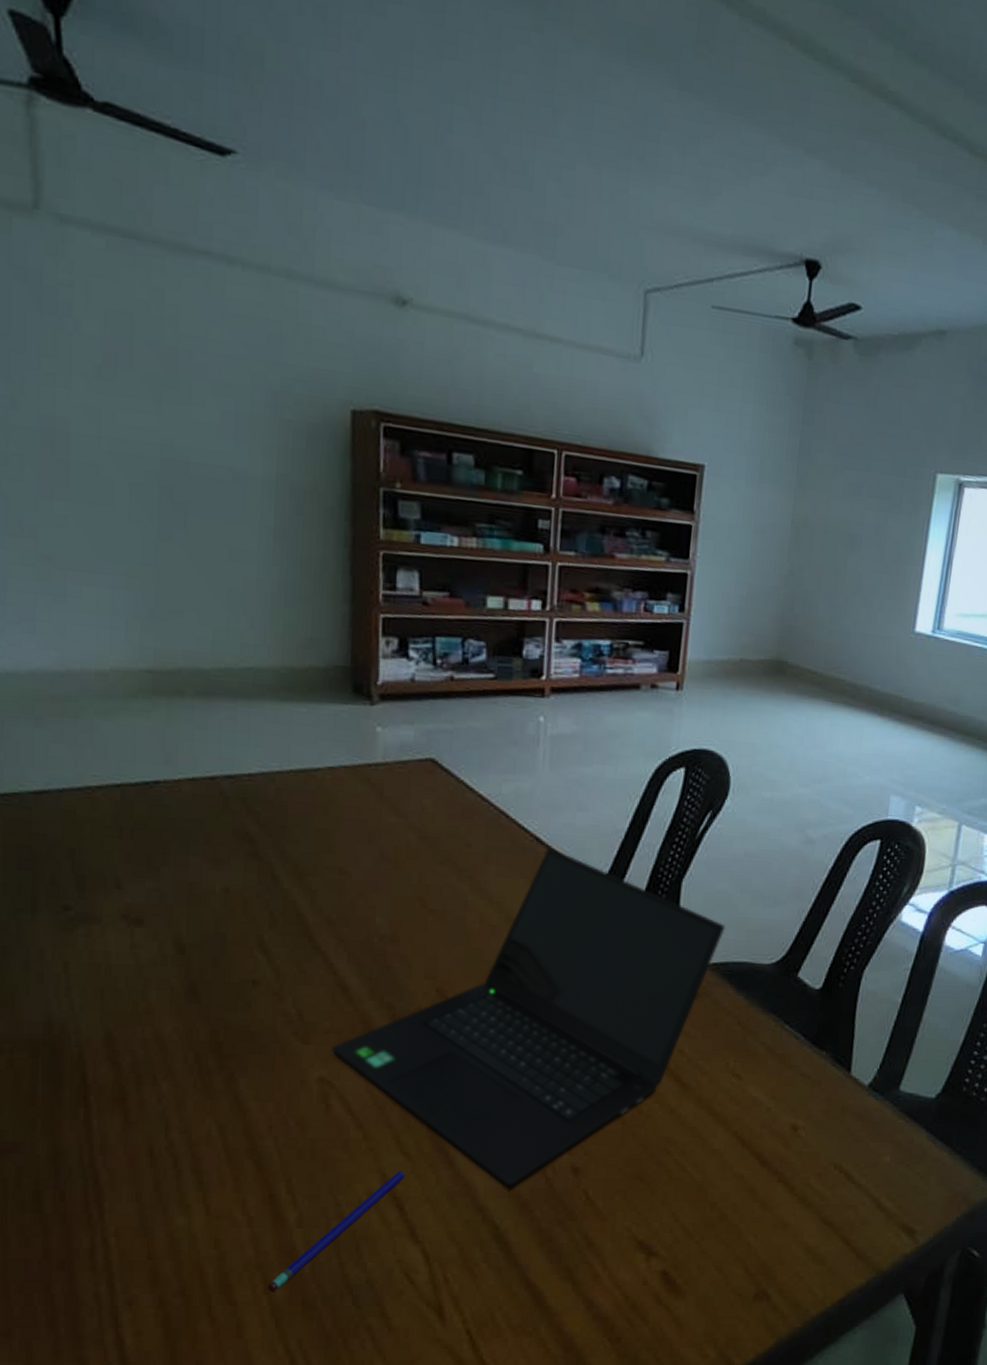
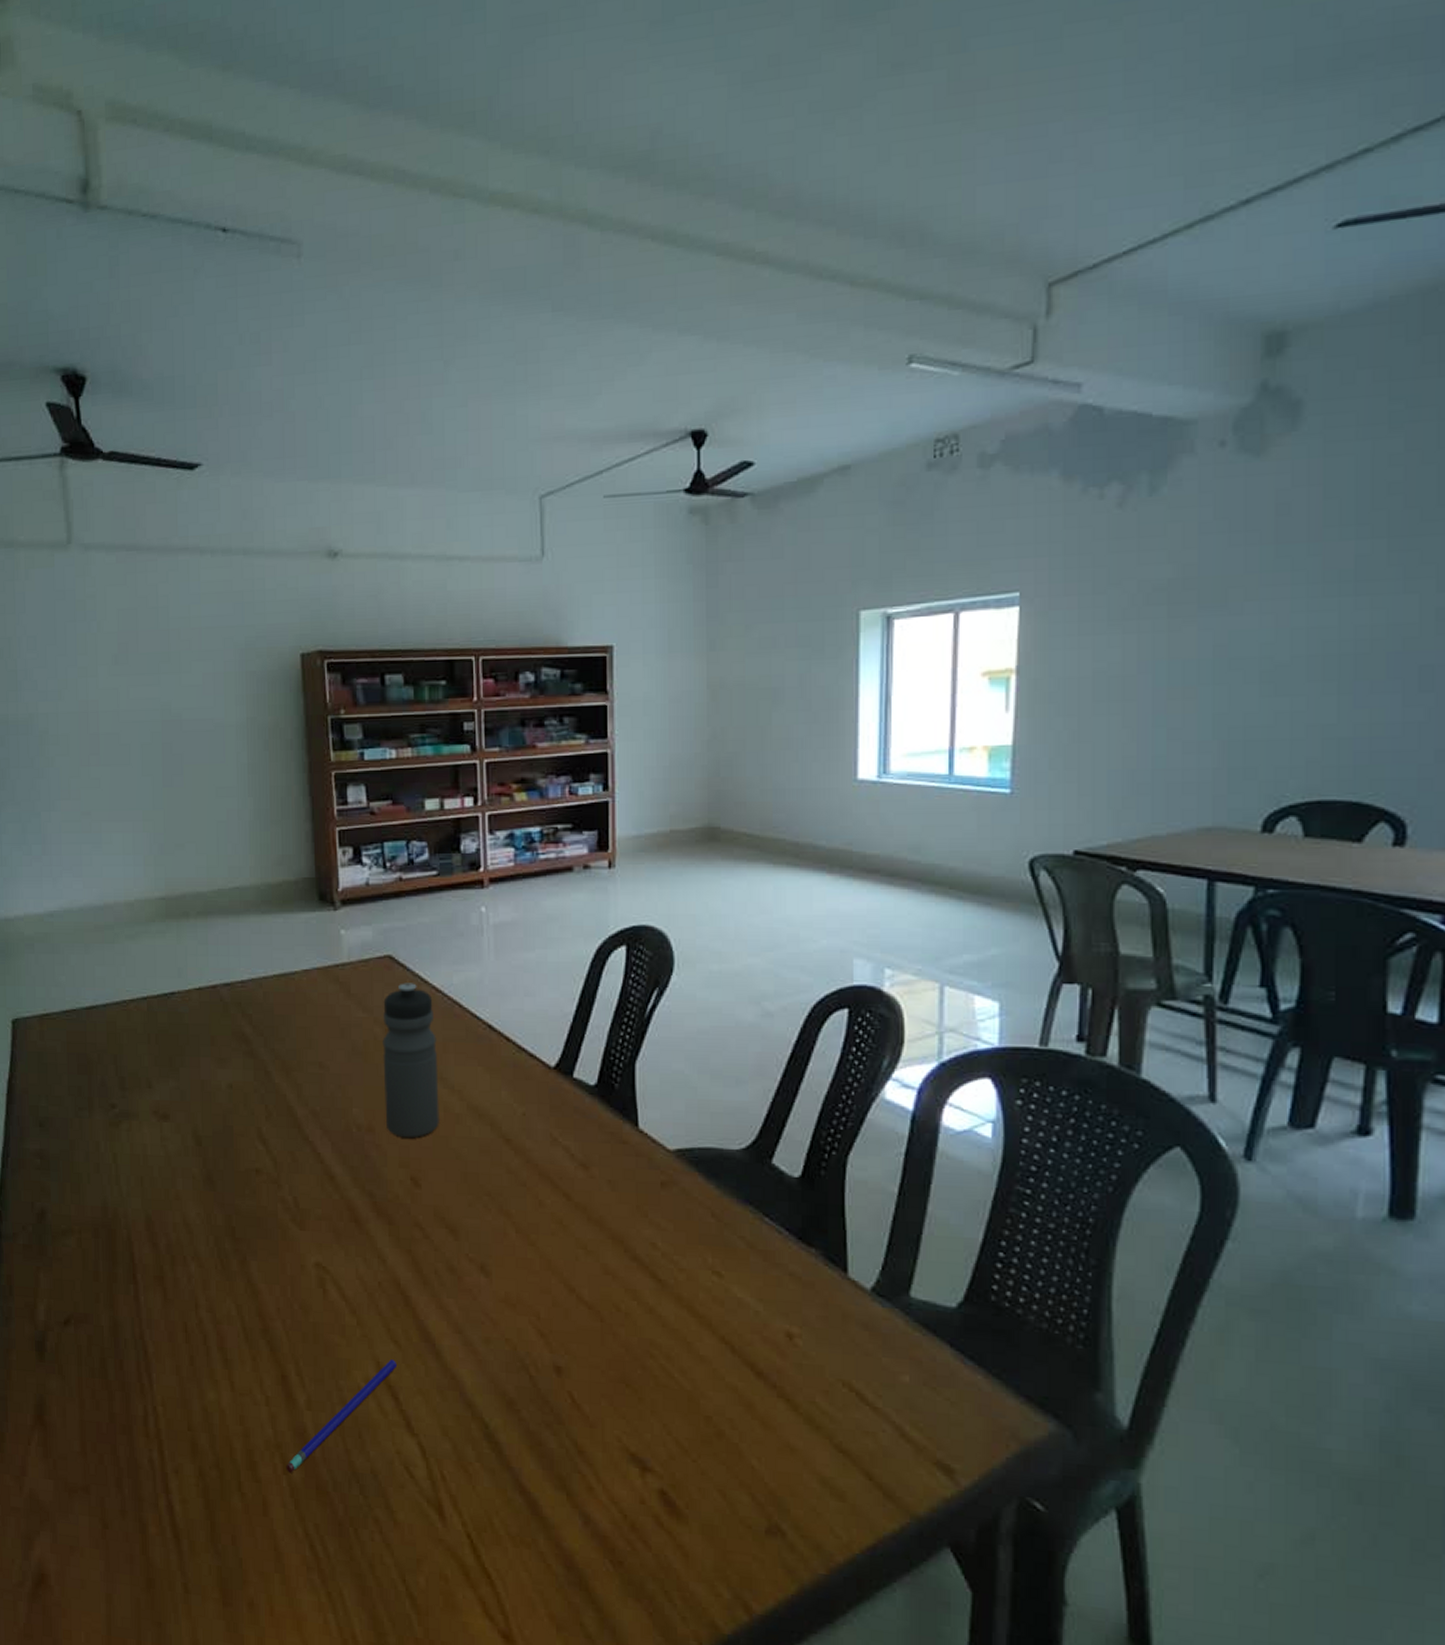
laptop: present [332,847,726,1190] -> none [325,1033,686,1387]
water bottle: none [413,788,478,950] -> present [382,983,439,1139]

